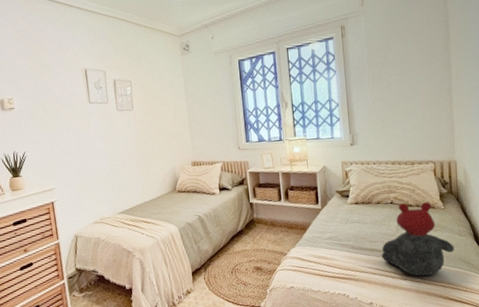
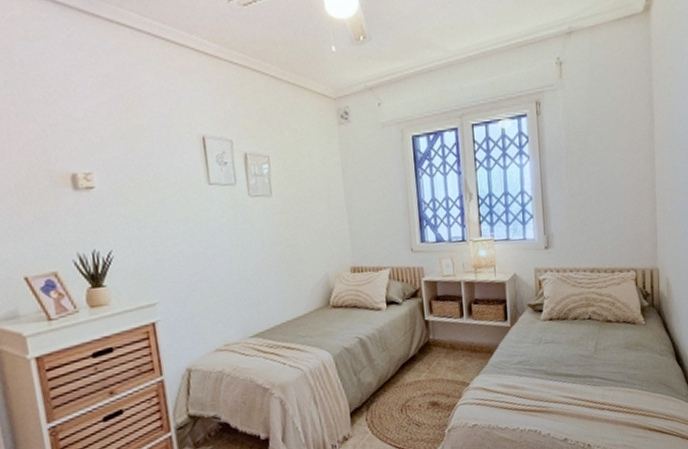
teddy bear: present [381,202,455,276] -> none [578,316,655,405]

